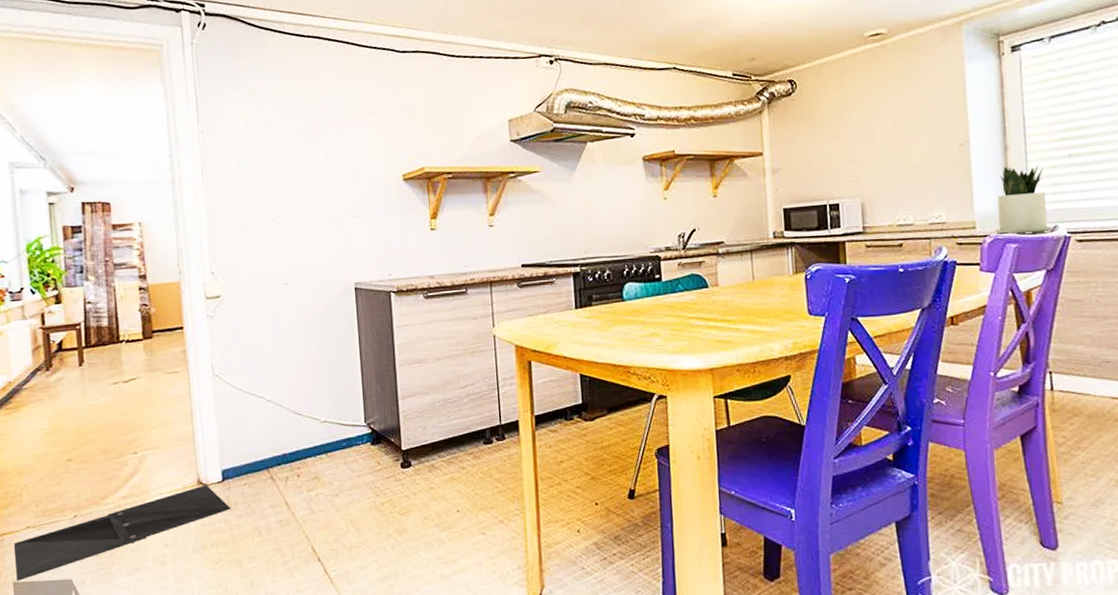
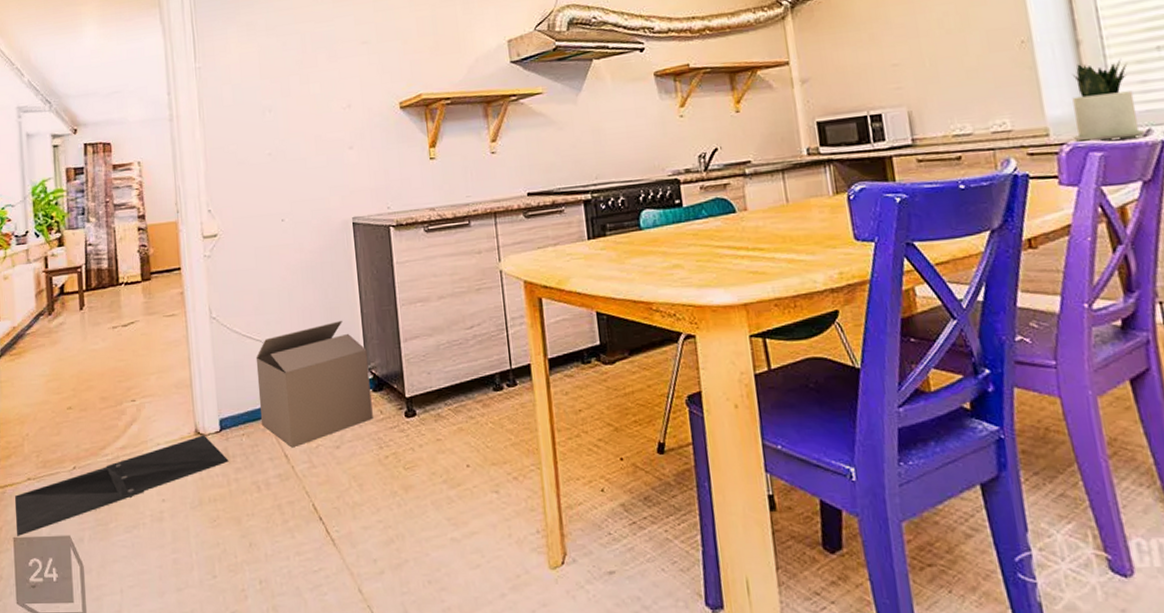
cardboard box: none [258,378,371,496] -> present [256,320,373,448]

